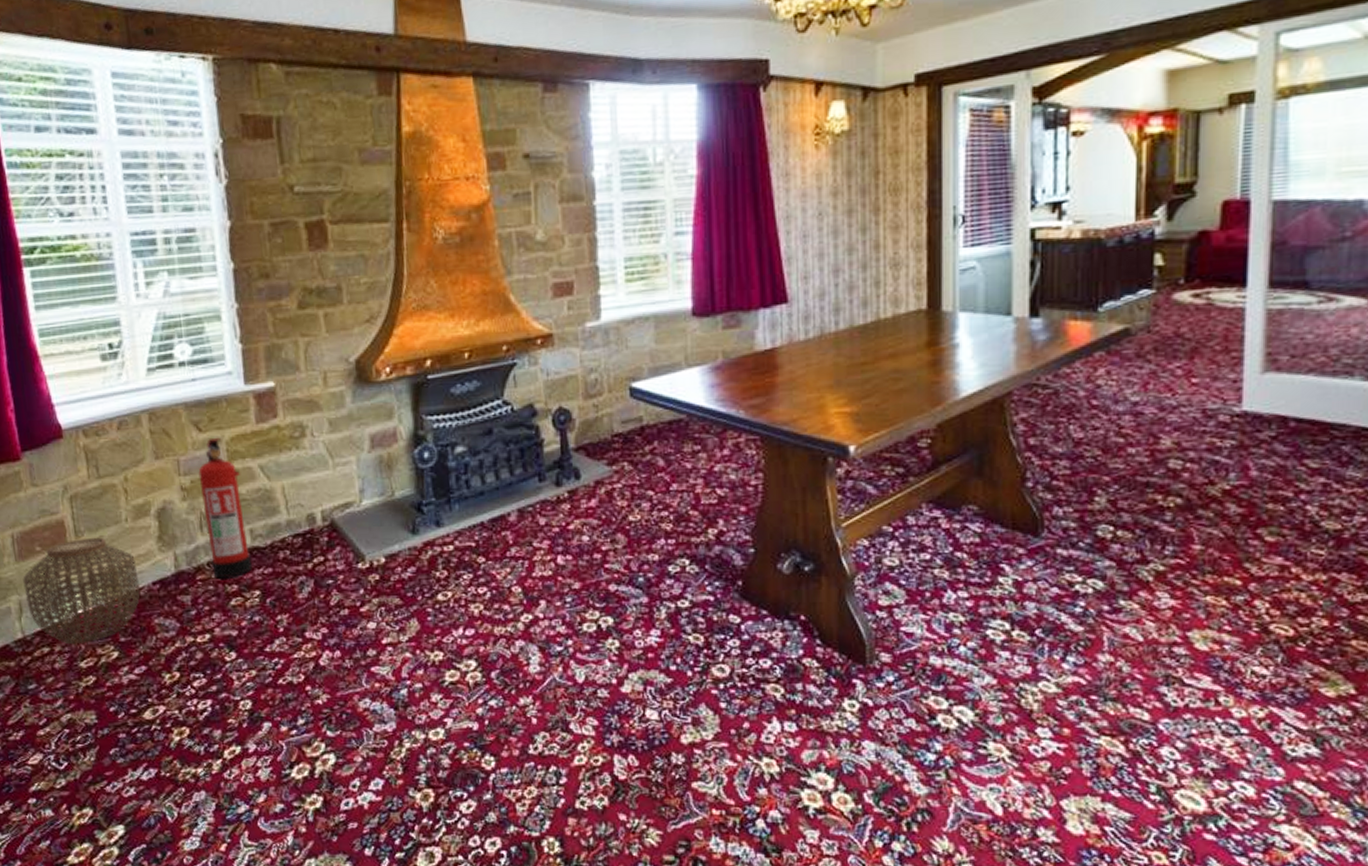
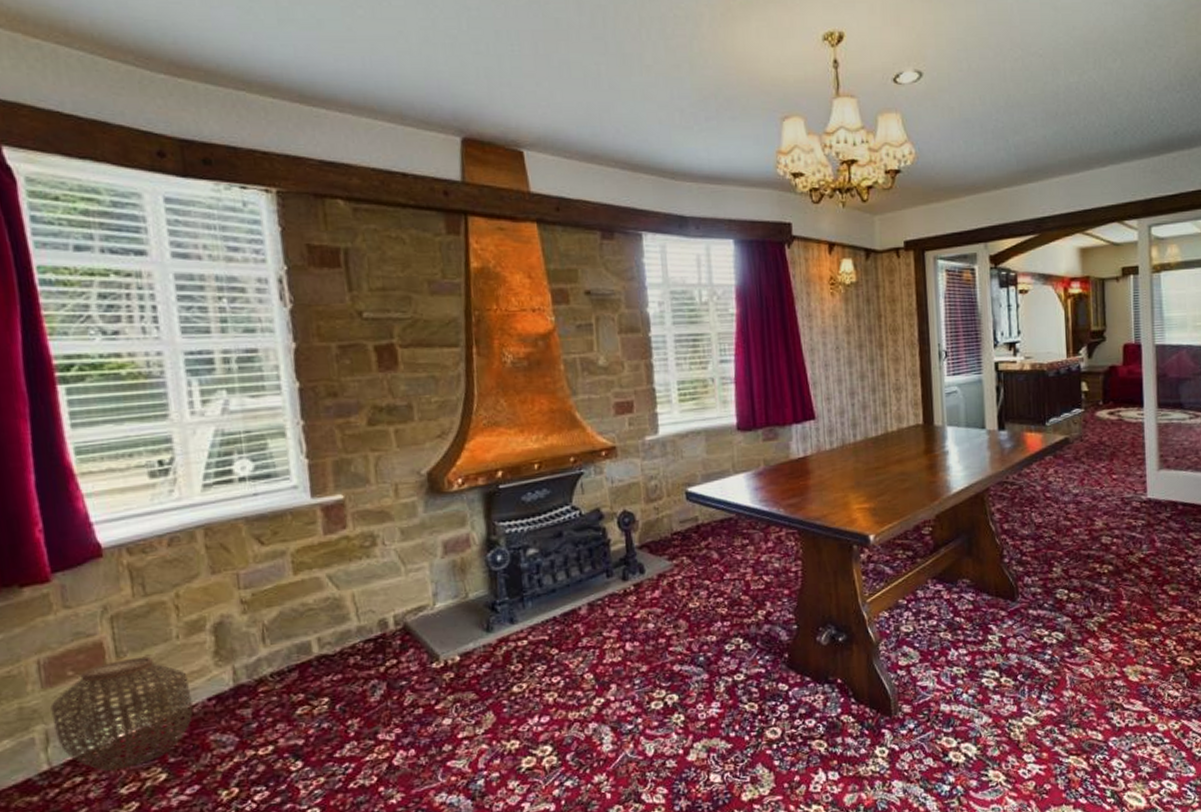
fire extinguisher: present [198,438,252,579] -> none [260,551,320,688]

